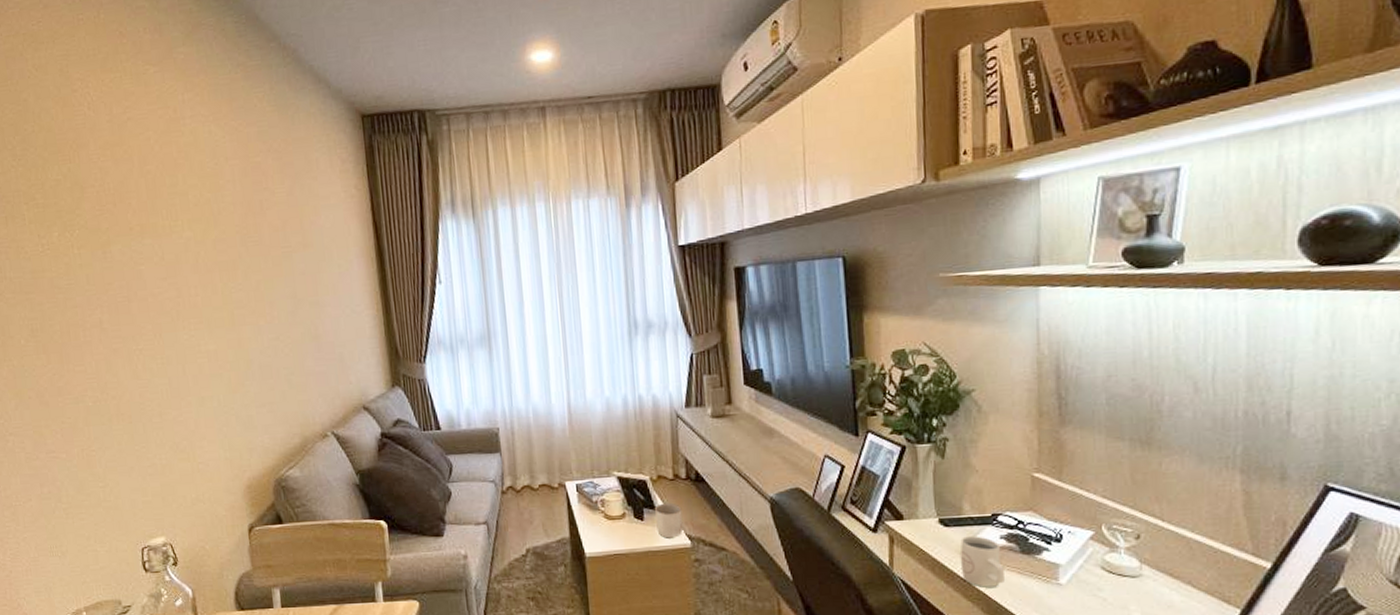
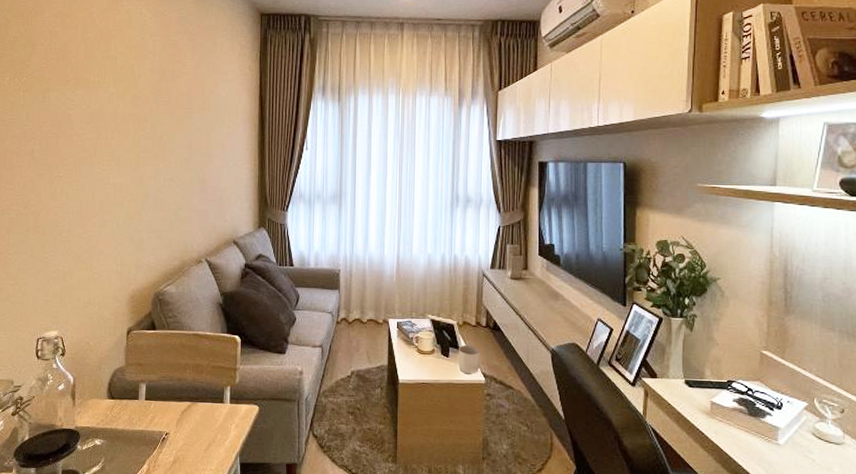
mug: present [959,536,1004,588] -> none [700,397,734,441]

